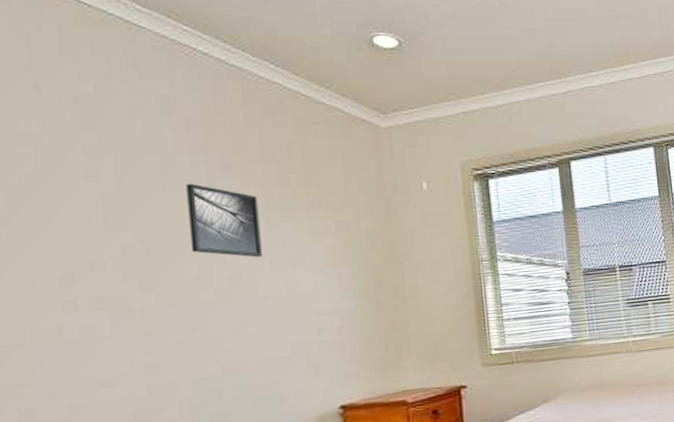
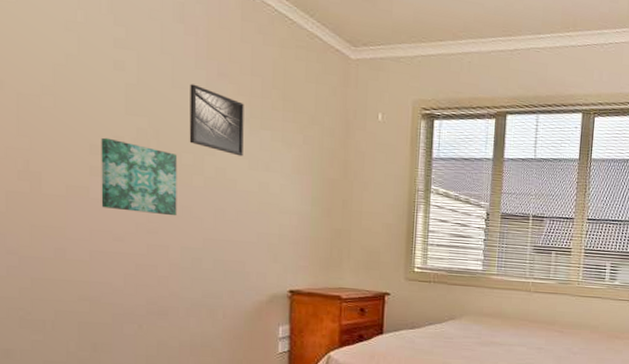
wall art: none [74,263,183,349] -> present [101,137,178,216]

